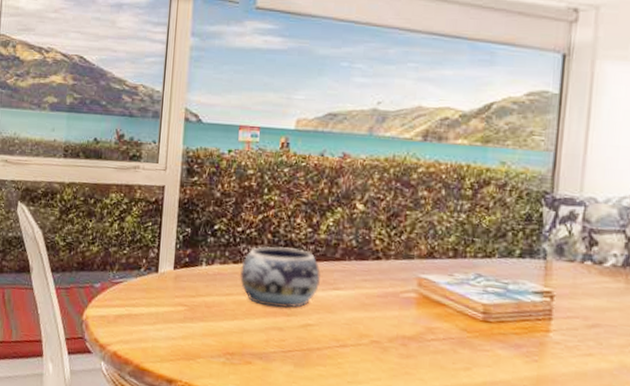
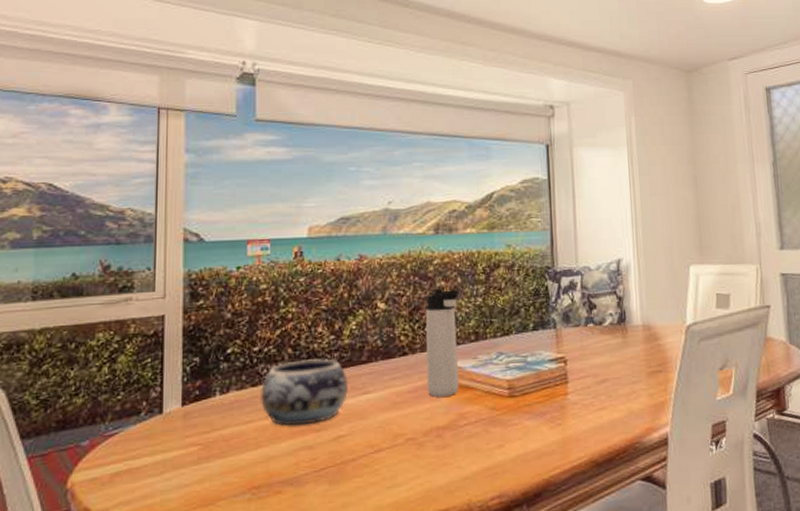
thermos bottle: none [397,198,442,308] -> present [426,289,460,397]

